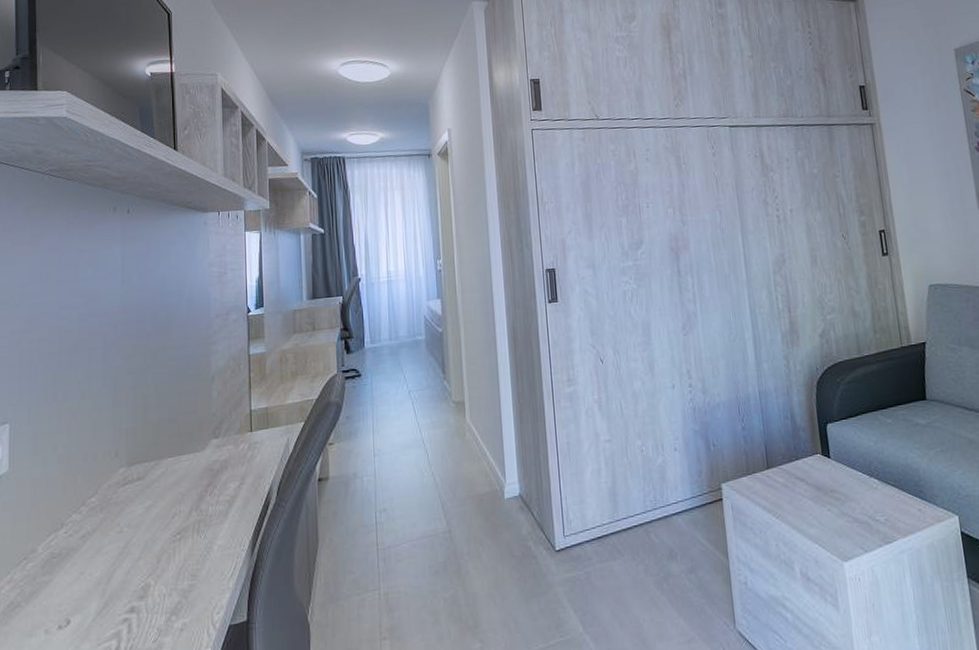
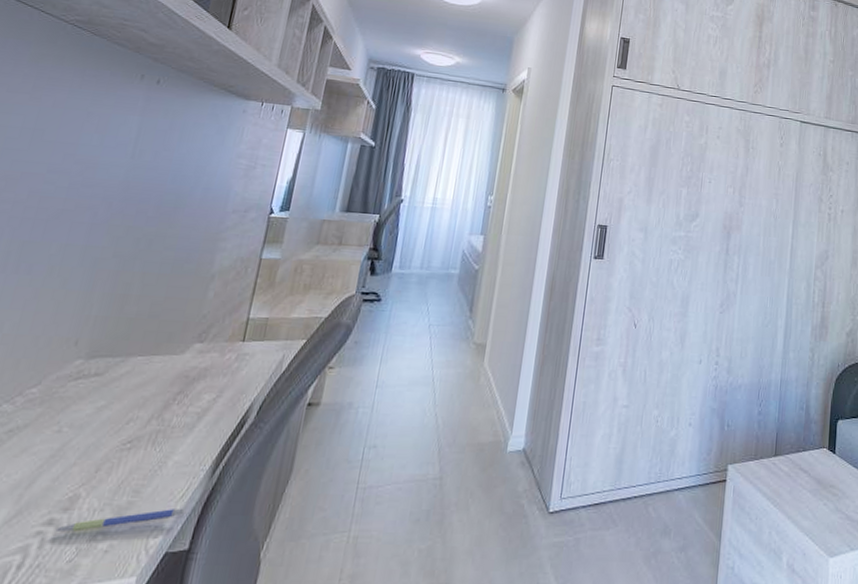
pen: none [138,585,236,617] -> present [55,508,184,532]

